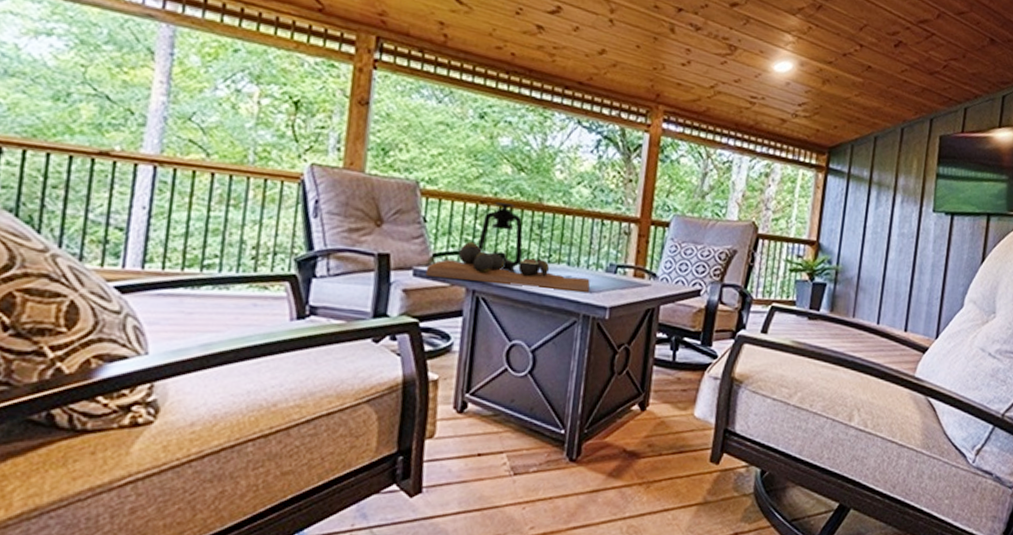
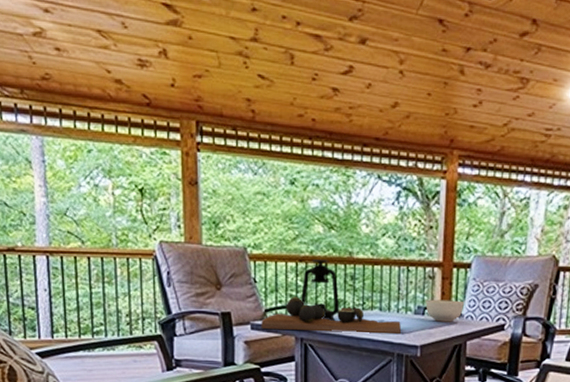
bowl: none [618,257,660,284] -> present [425,299,464,322]

